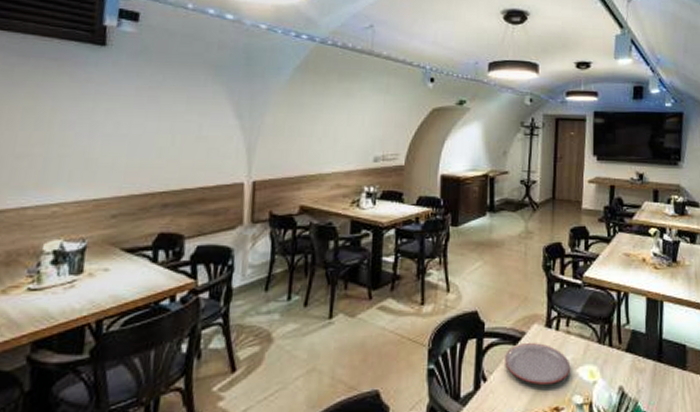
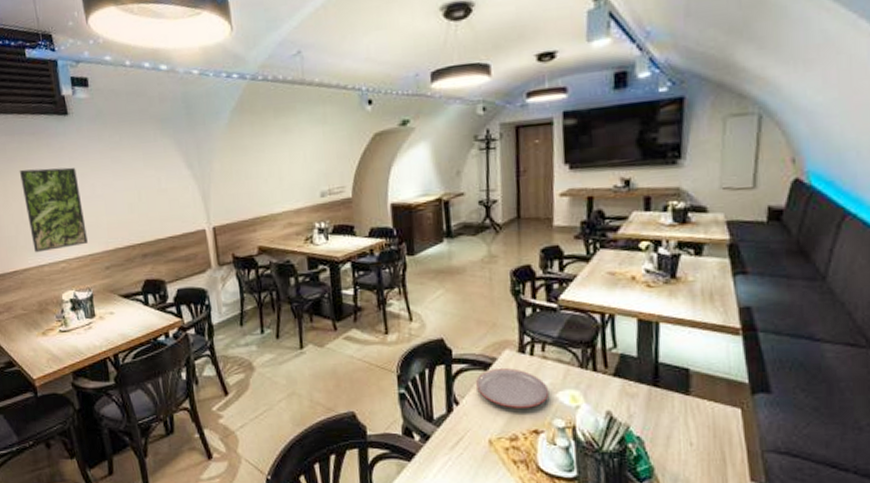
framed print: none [18,95,101,192] -> present [19,167,88,253]

